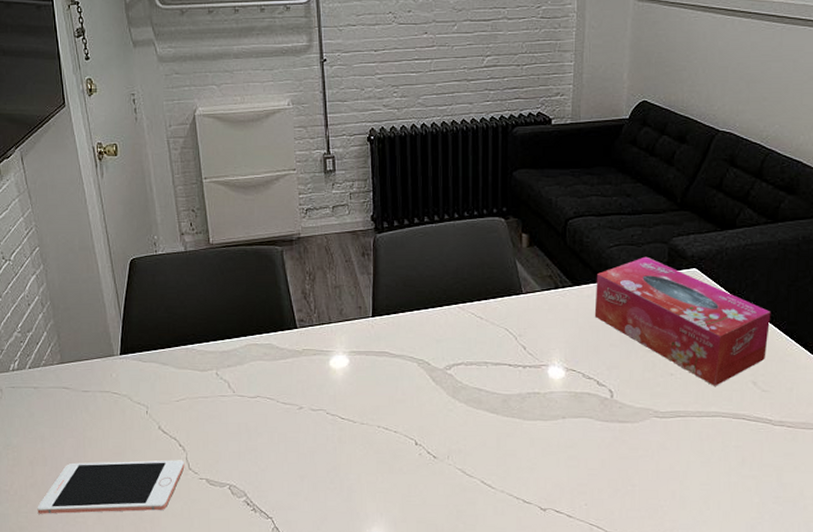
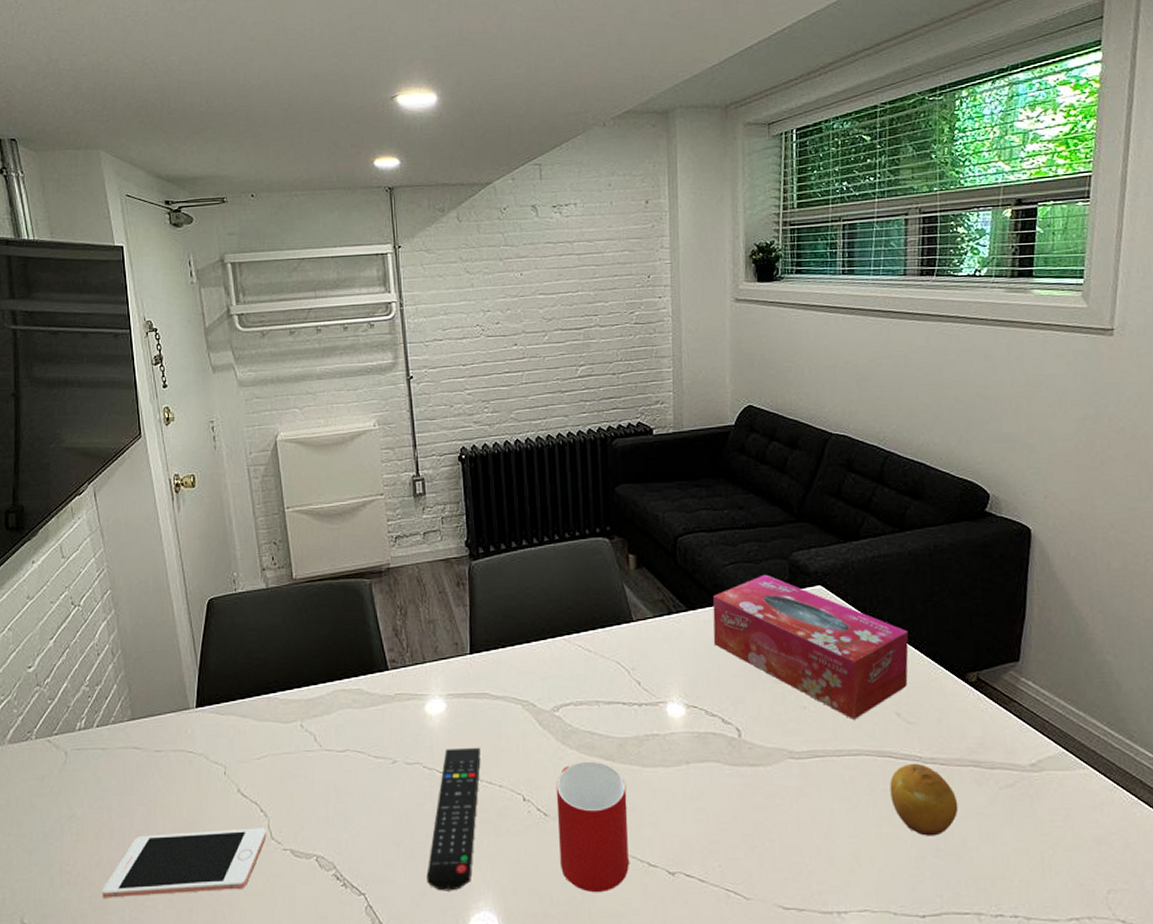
remote control: none [327,398,378,518] -> present [426,747,481,891]
cup: none [445,413,508,522] -> present [555,761,629,892]
fruit: none [741,425,799,486] -> present [889,763,959,836]

